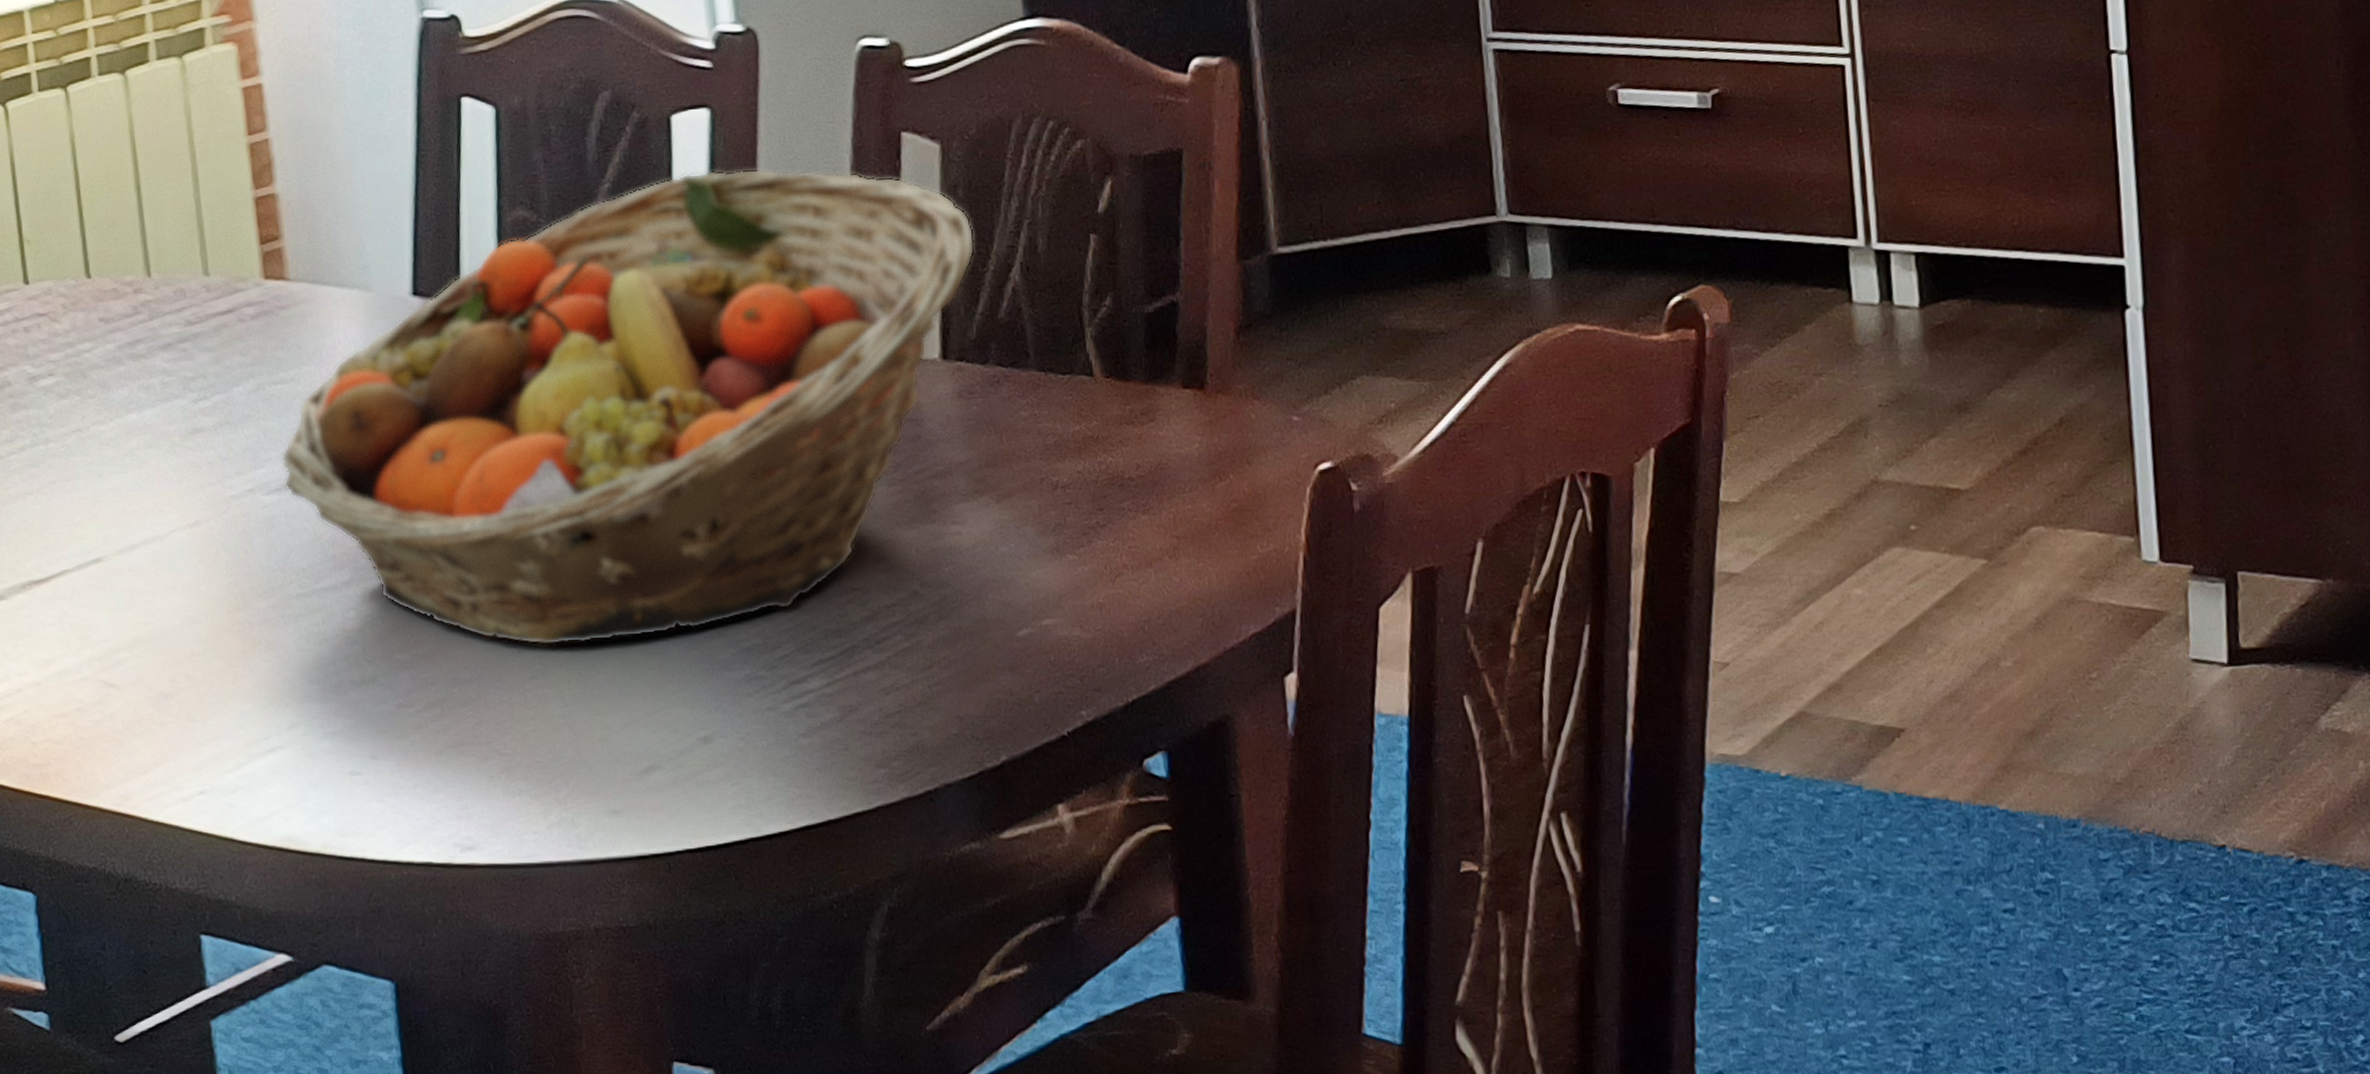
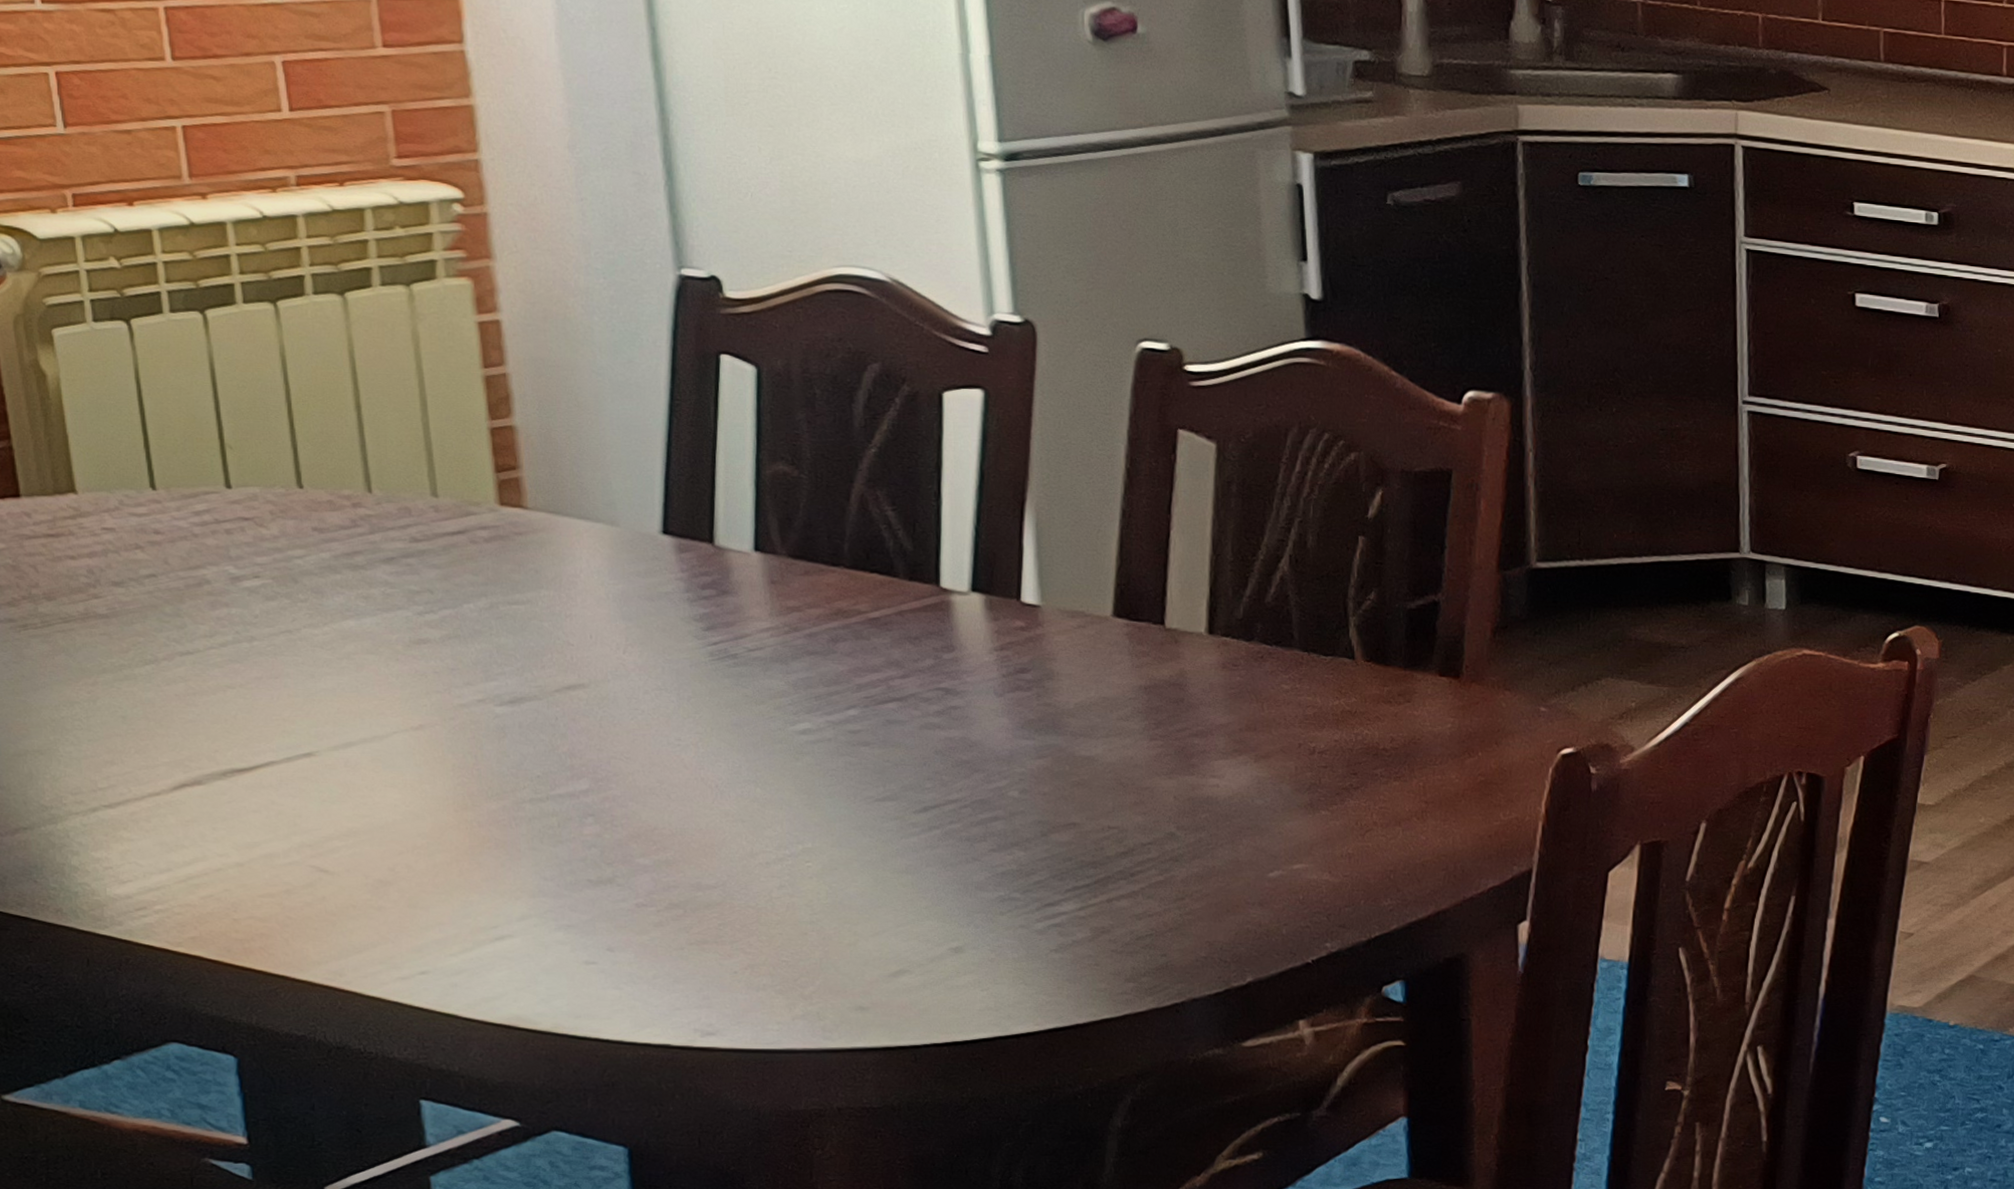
fruit basket: present [281,168,975,646] -> none [515,446,1246,861]

